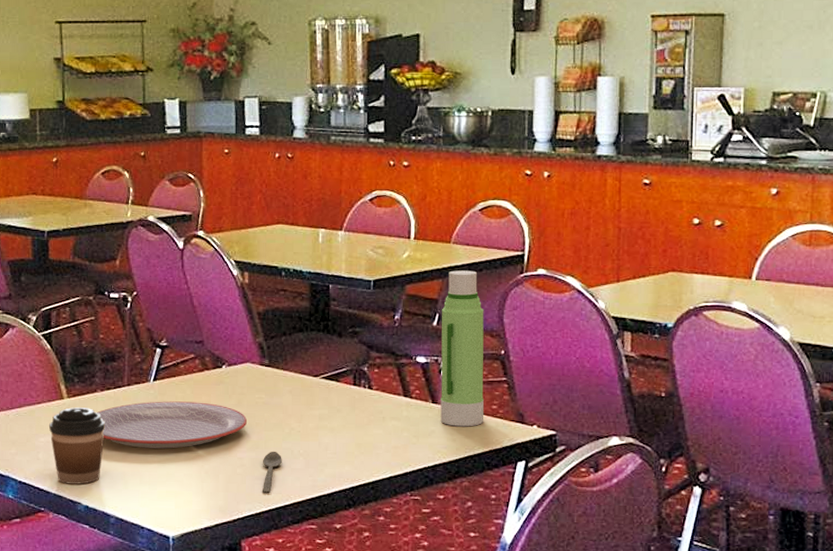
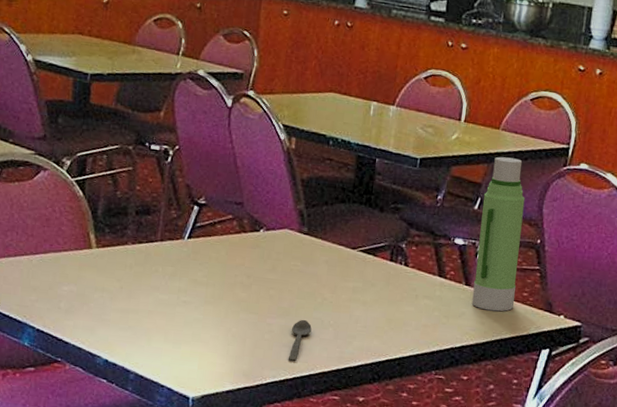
coffee cup: present [49,407,106,485] -> none [74,258,134,338]
plate: present [97,401,248,449] -> none [126,259,281,309]

